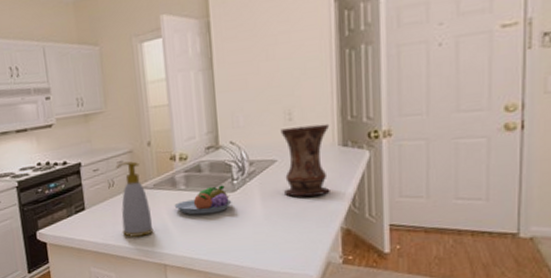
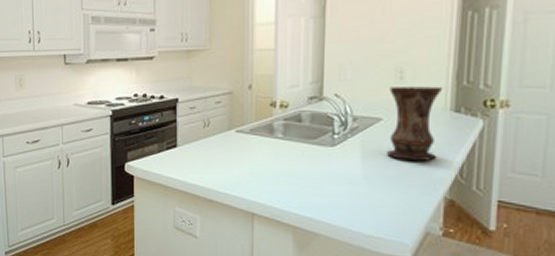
soap bottle: present [116,161,154,237] -> none [212,103,245,181]
fruit bowl: present [174,185,232,215] -> none [269,138,330,166]

